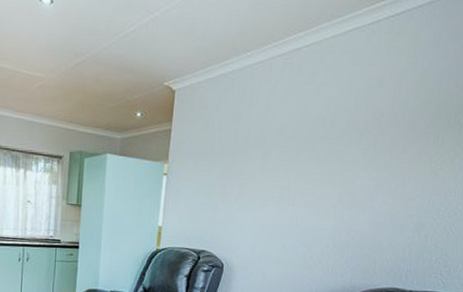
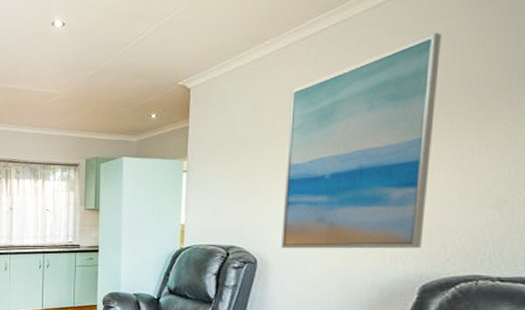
wall art: none [245,67,393,262] -> present [281,33,442,249]

